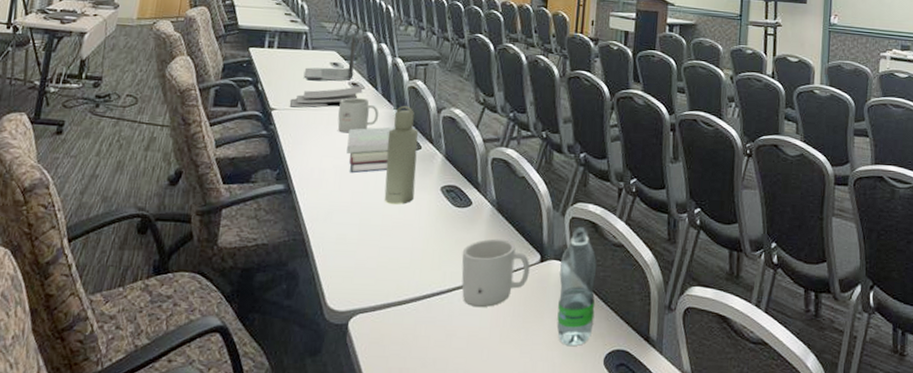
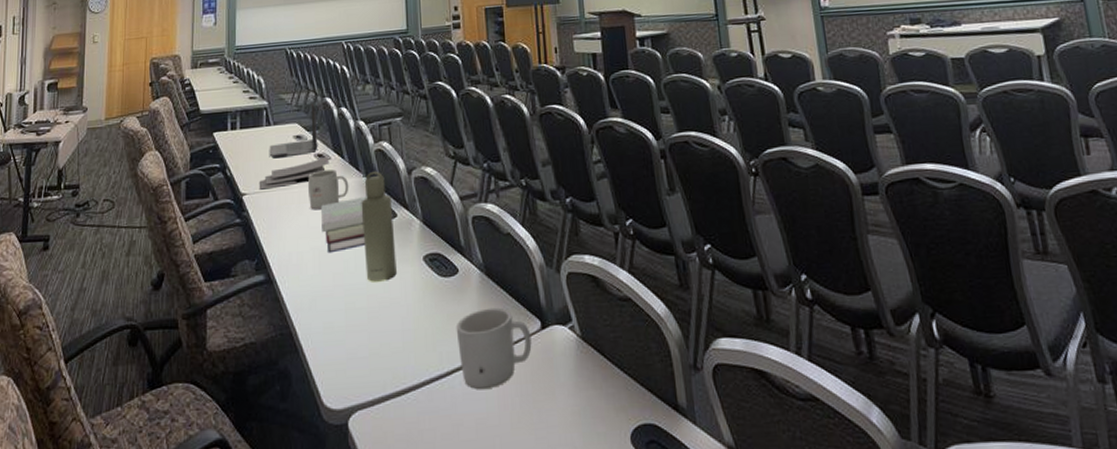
bottle: present [556,227,597,346] -> none [564,282,612,424]

